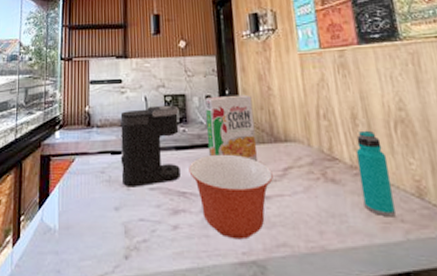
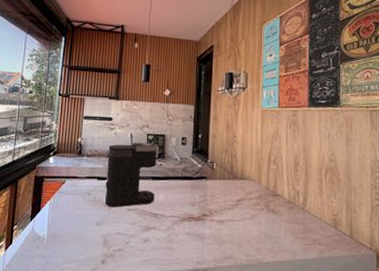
mixing bowl: present [189,154,273,240] -> none [161,185,228,252]
cereal box: present [205,94,258,161] -> none [179,139,219,193]
water bottle: present [355,130,395,217] -> none [293,174,316,241]

